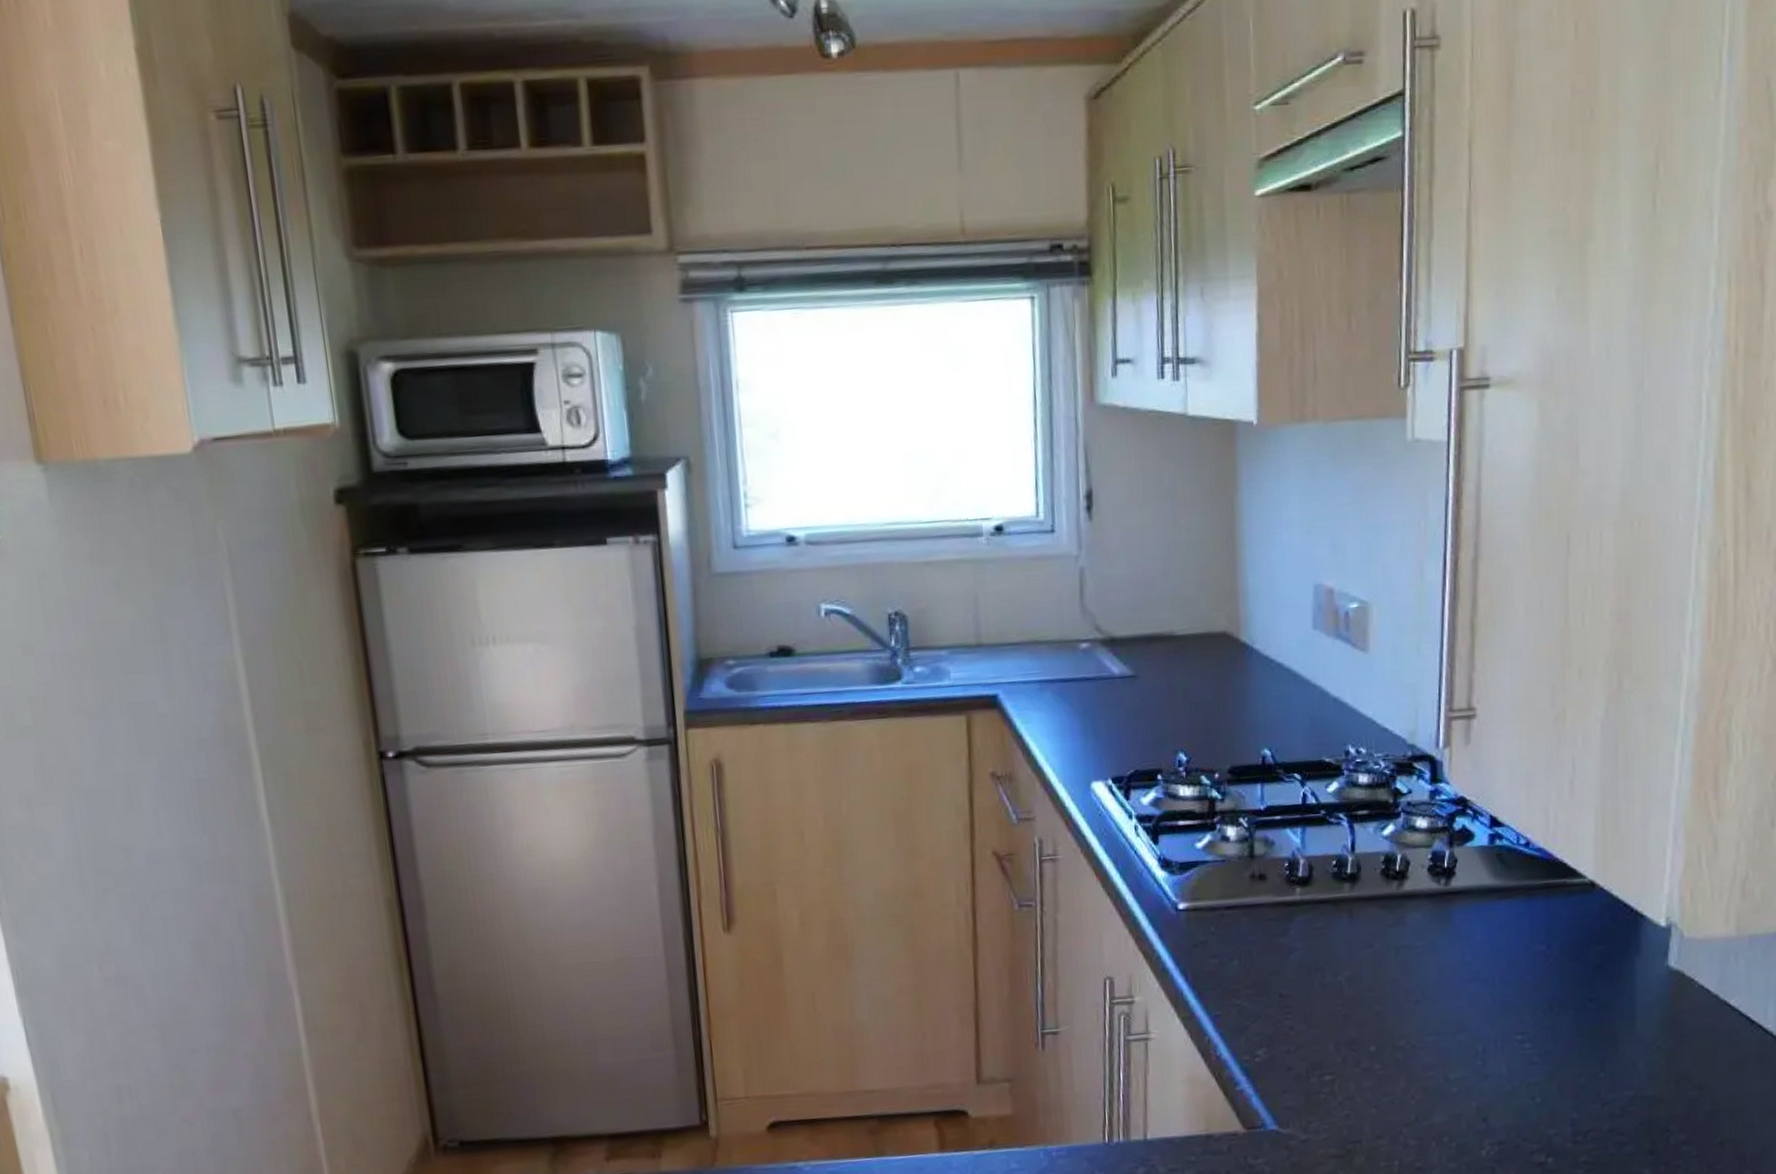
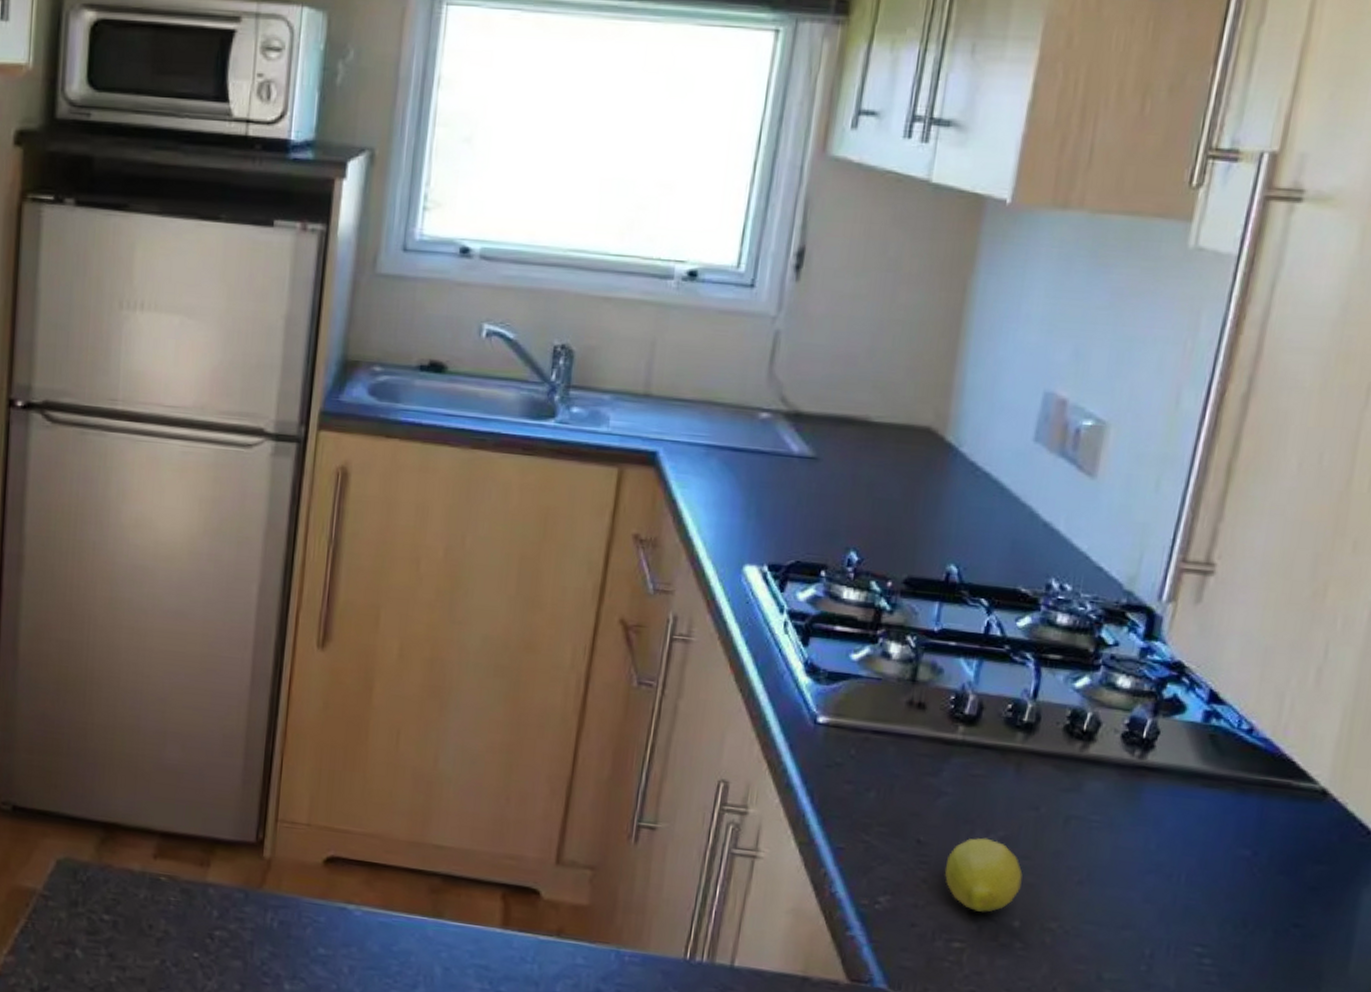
fruit: none [1306,980,1371,1045] -> present [944,837,1023,912]

